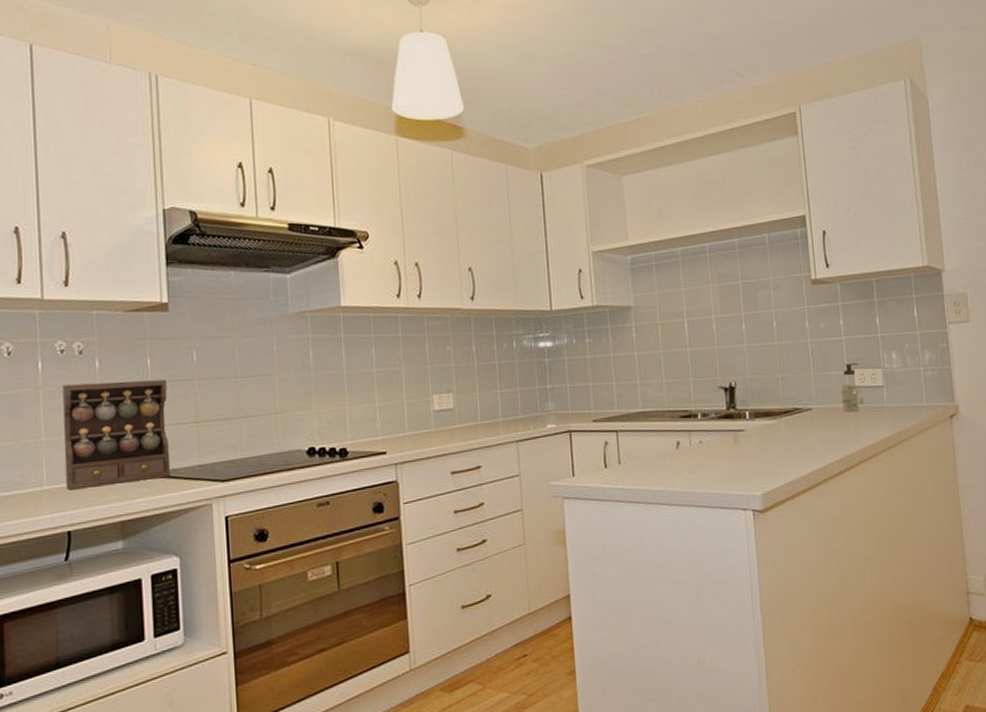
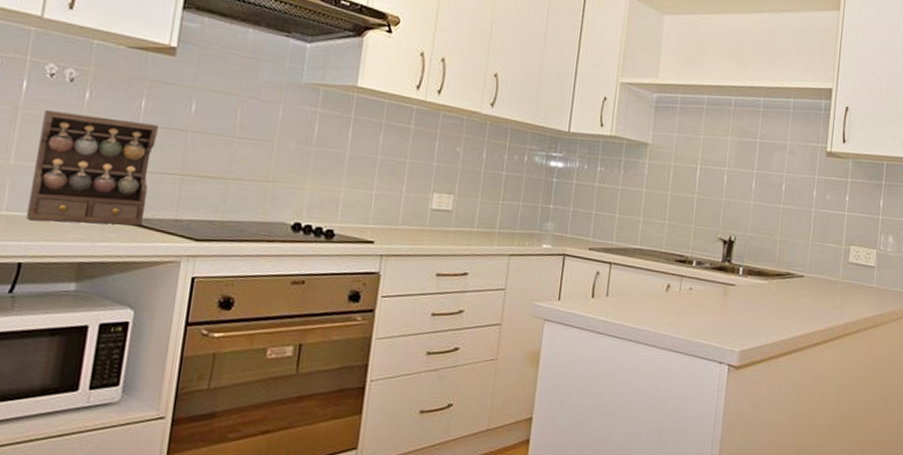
soap dispenser: present [840,362,864,414] -> none [831,238,856,288]

